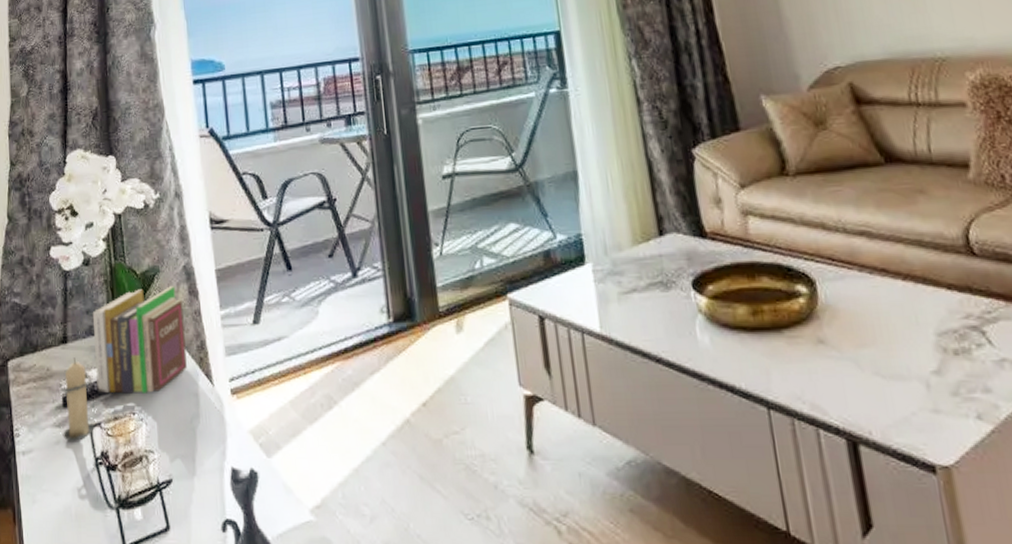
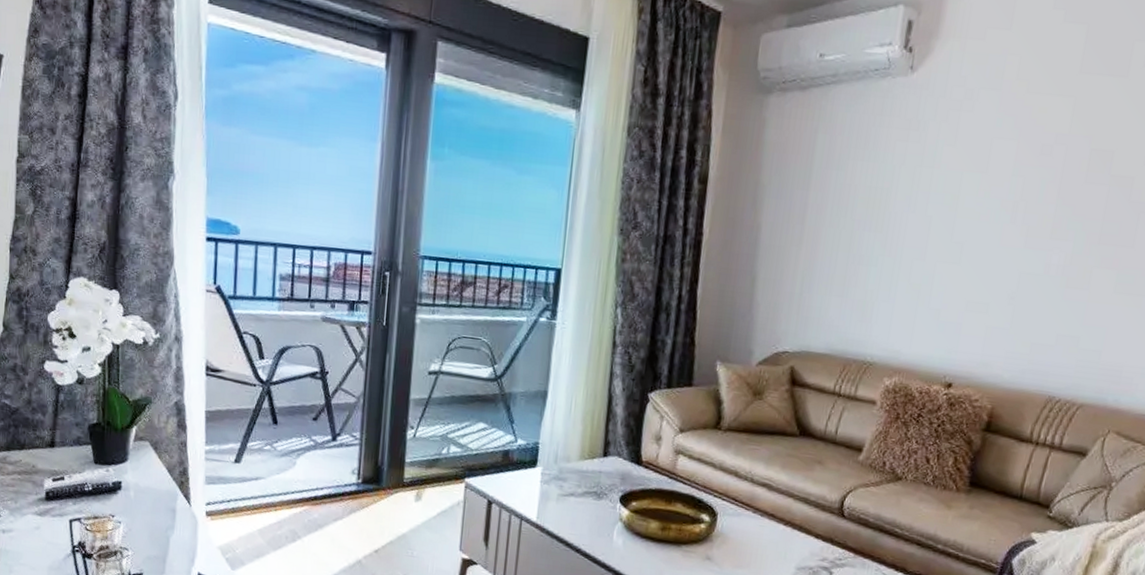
candle: present [58,357,95,441] -> none [42,461,77,530]
books: present [92,286,187,394] -> none [80,414,171,502]

